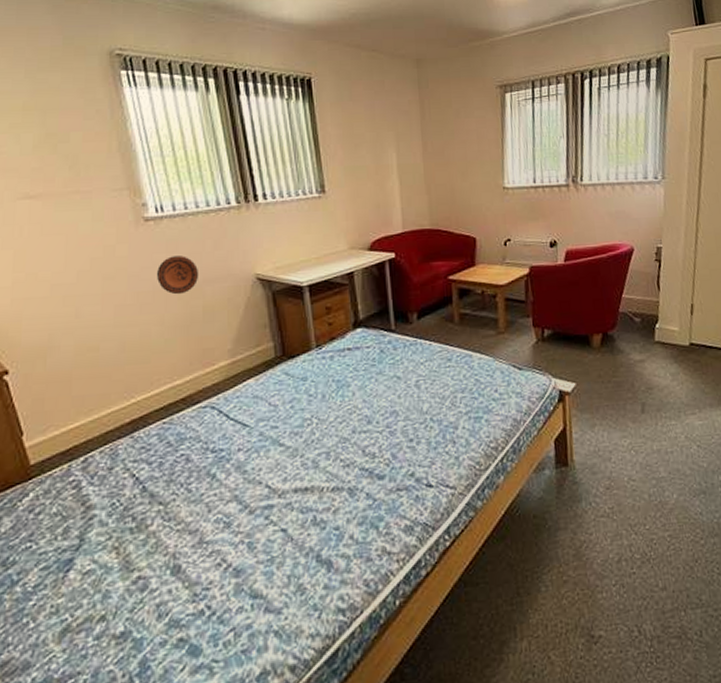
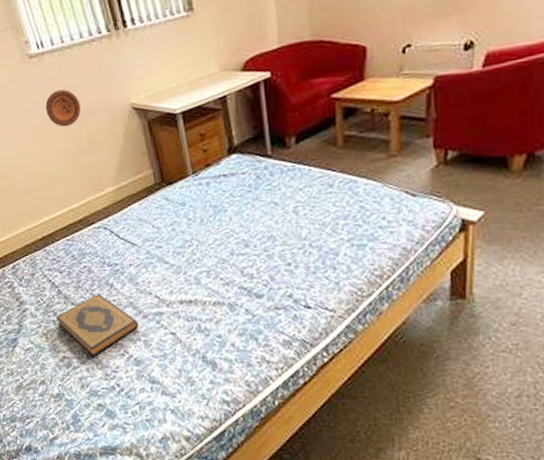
hardback book: none [135,488,243,573] -> present [56,294,139,357]

